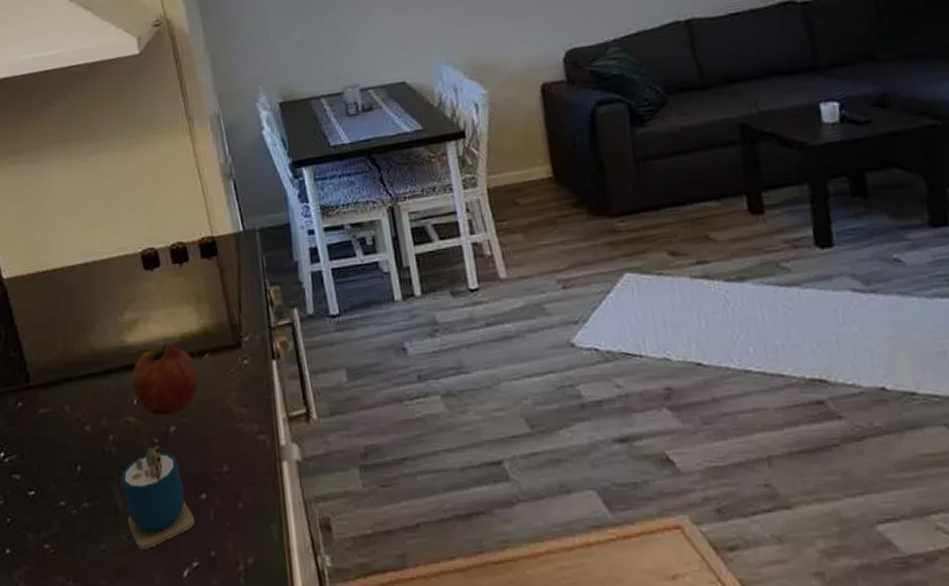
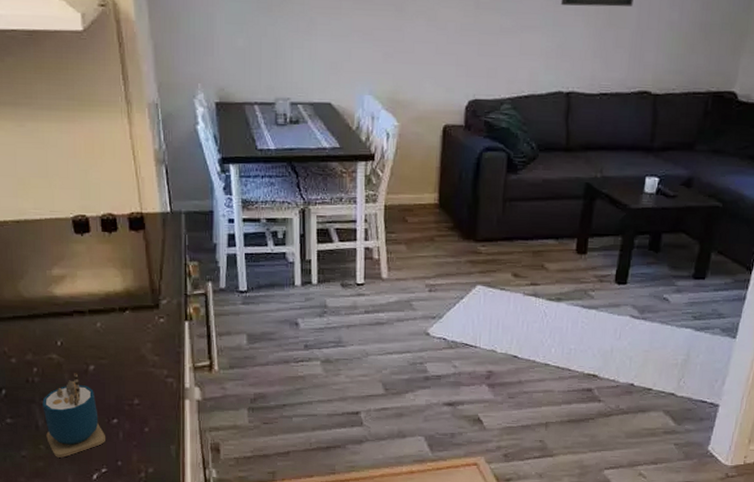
fruit: present [132,343,198,416] -> none [57,298,118,357]

